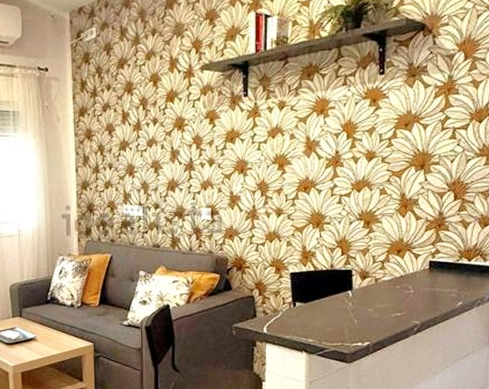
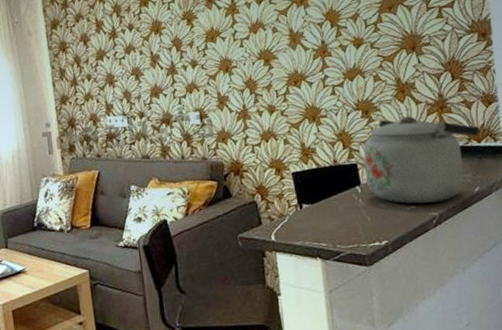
kettle: none [359,230,472,312] -> present [363,116,480,204]

